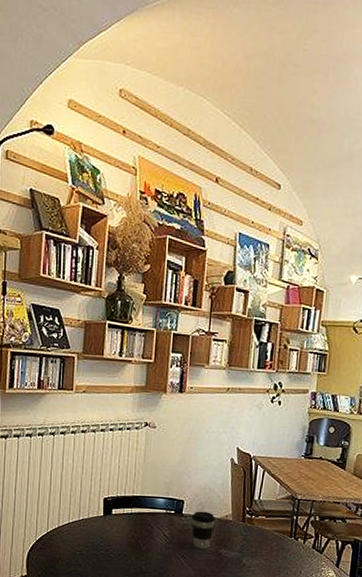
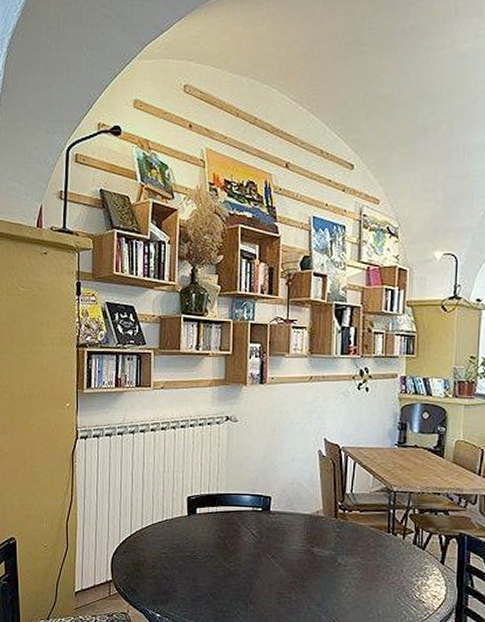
coffee cup: present [191,511,215,549] -> none [280,507,305,548]

